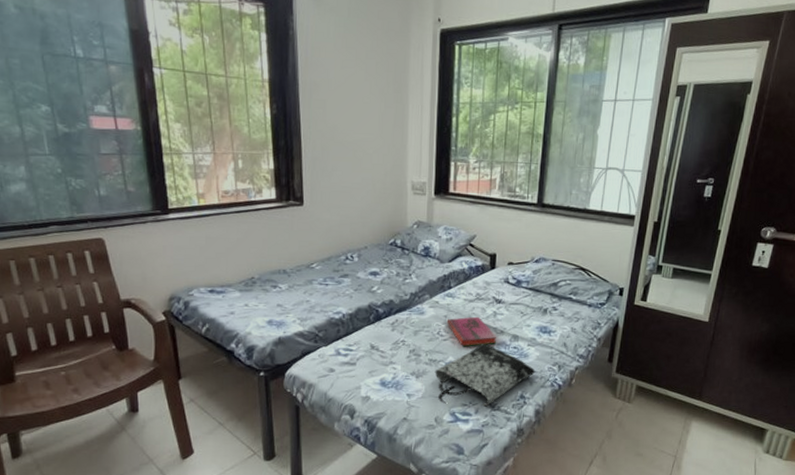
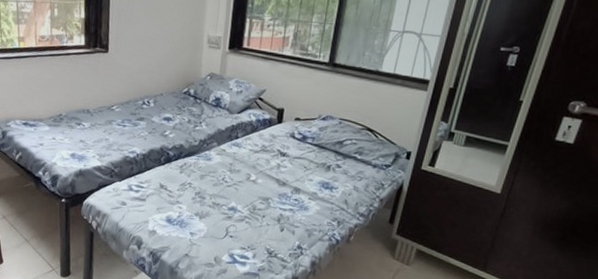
tote bag: present [434,344,536,406] -> none [217,193,315,252]
hardback book: present [446,316,497,347] -> none [231,166,279,195]

